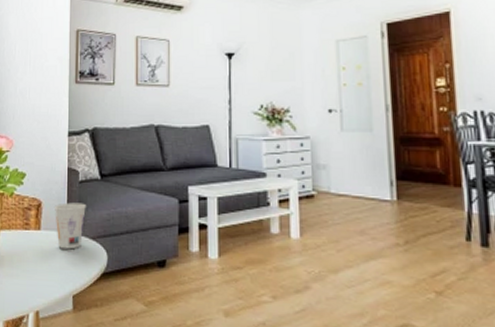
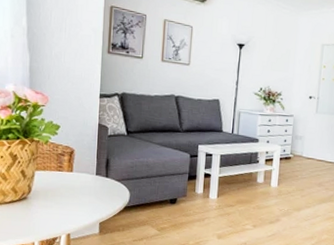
cup: present [53,202,86,250] -> none [85,151,113,188]

